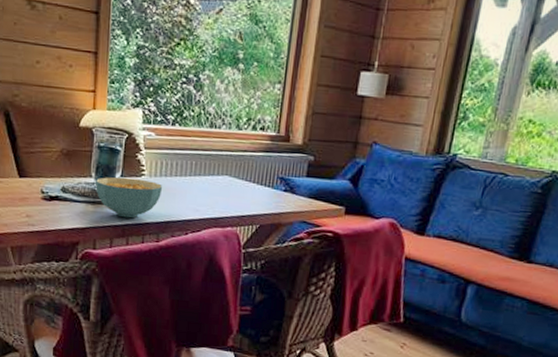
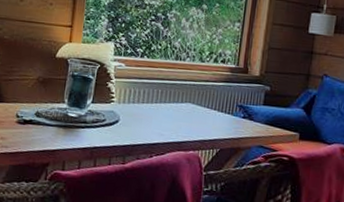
cereal bowl: present [95,177,162,218] -> none [67,103,130,142]

